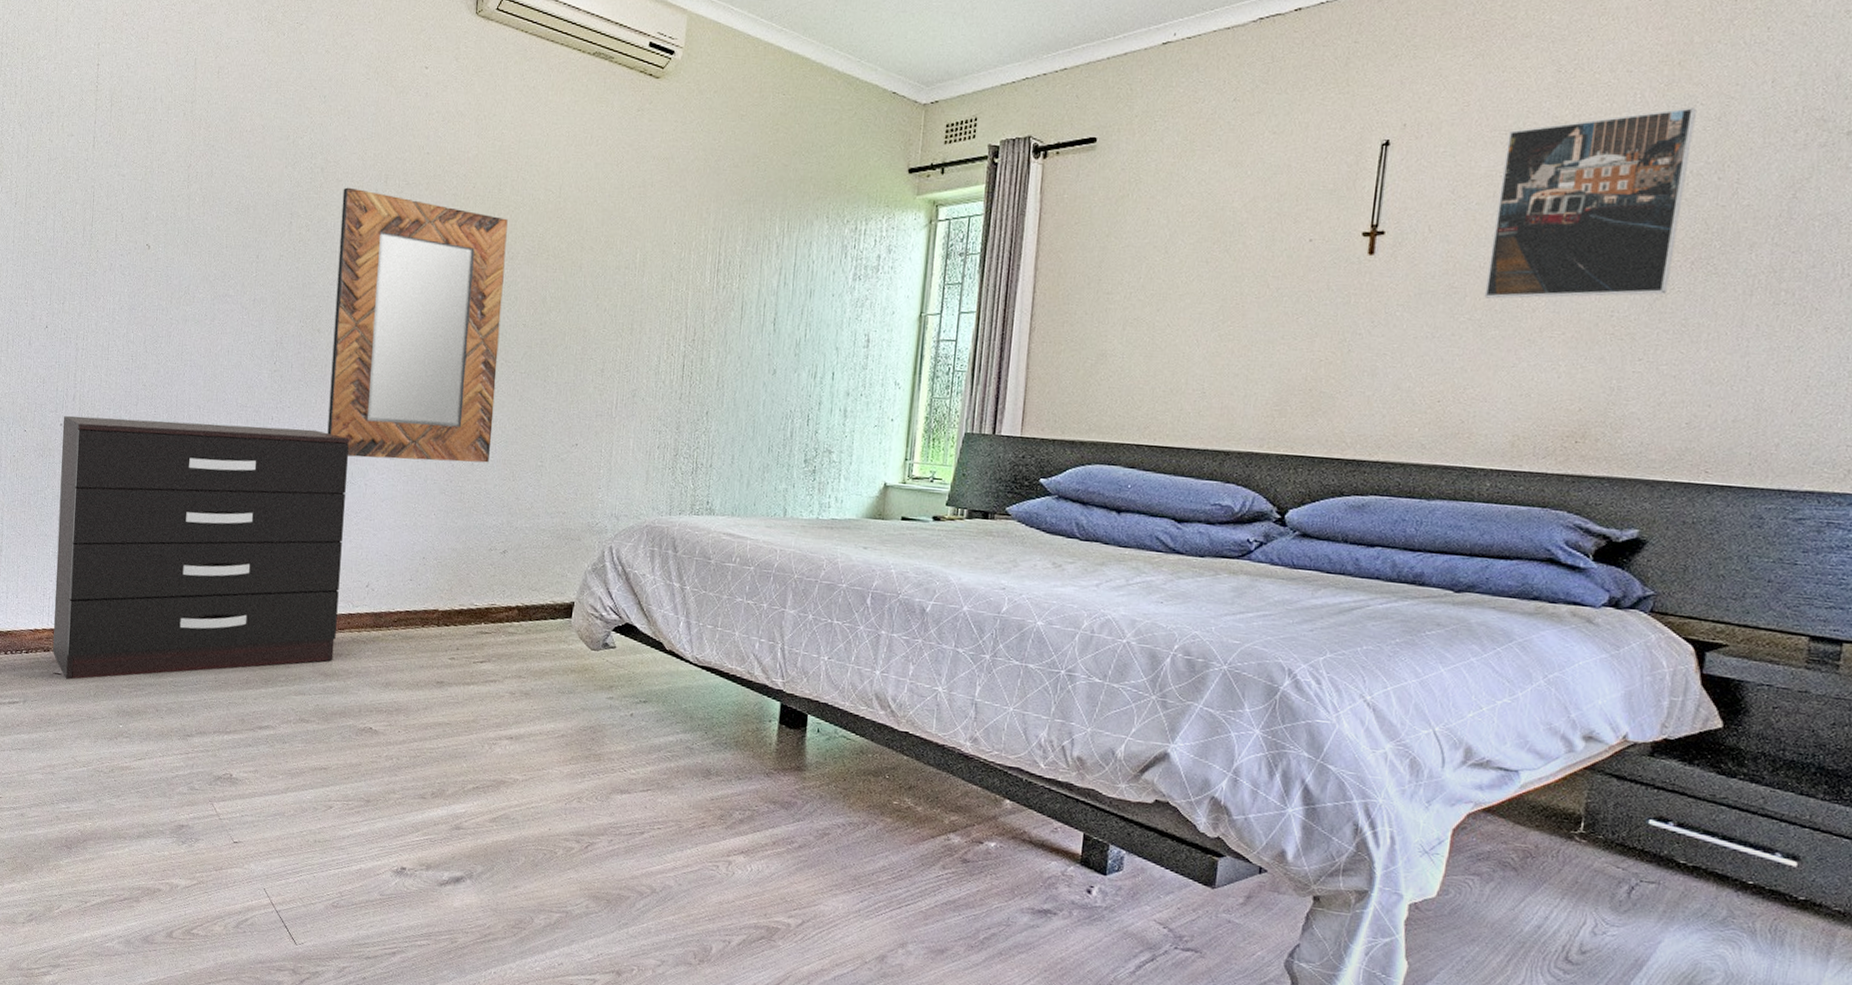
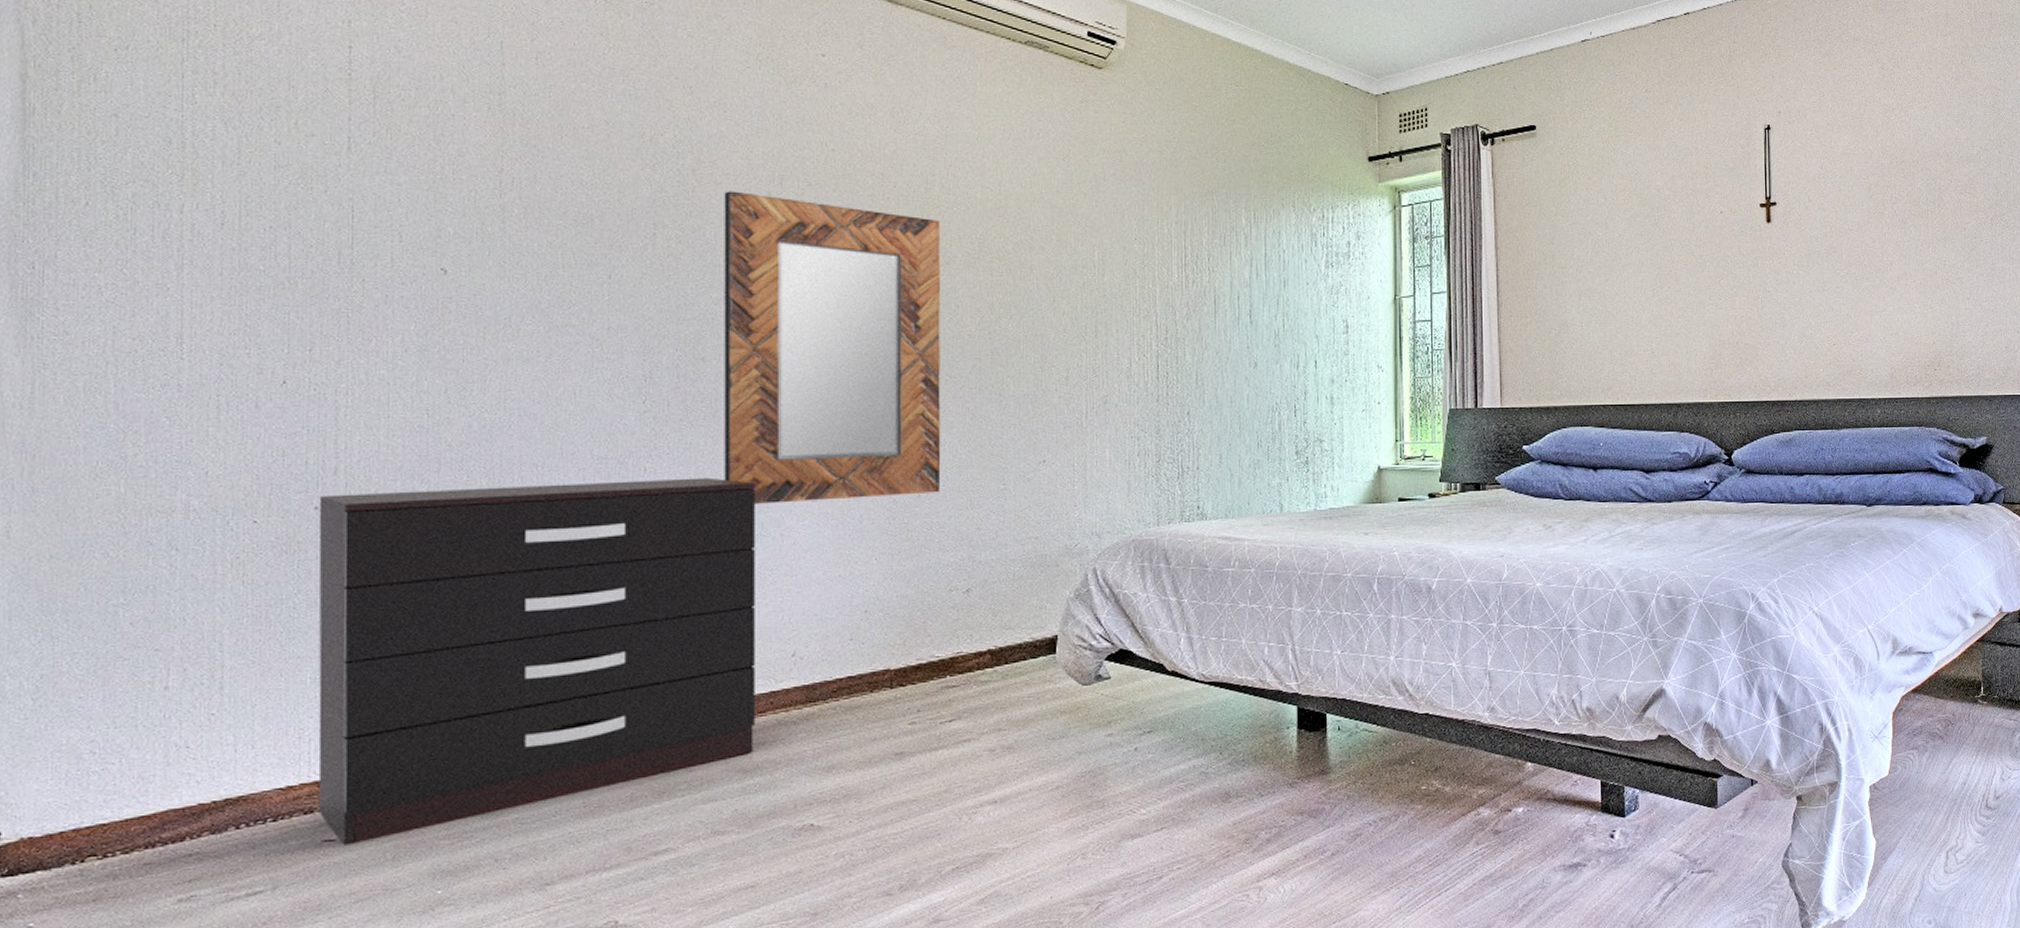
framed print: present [1484,108,1696,299] -> none [1854,97,1979,255]

